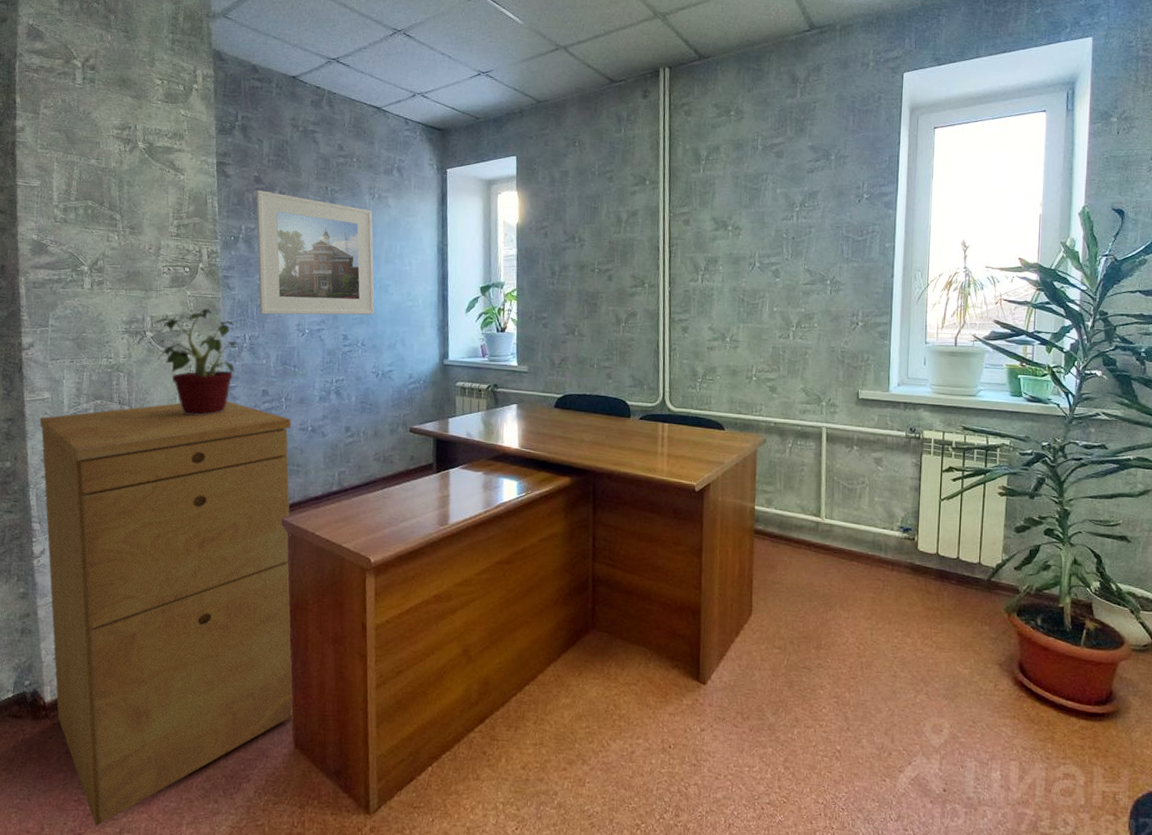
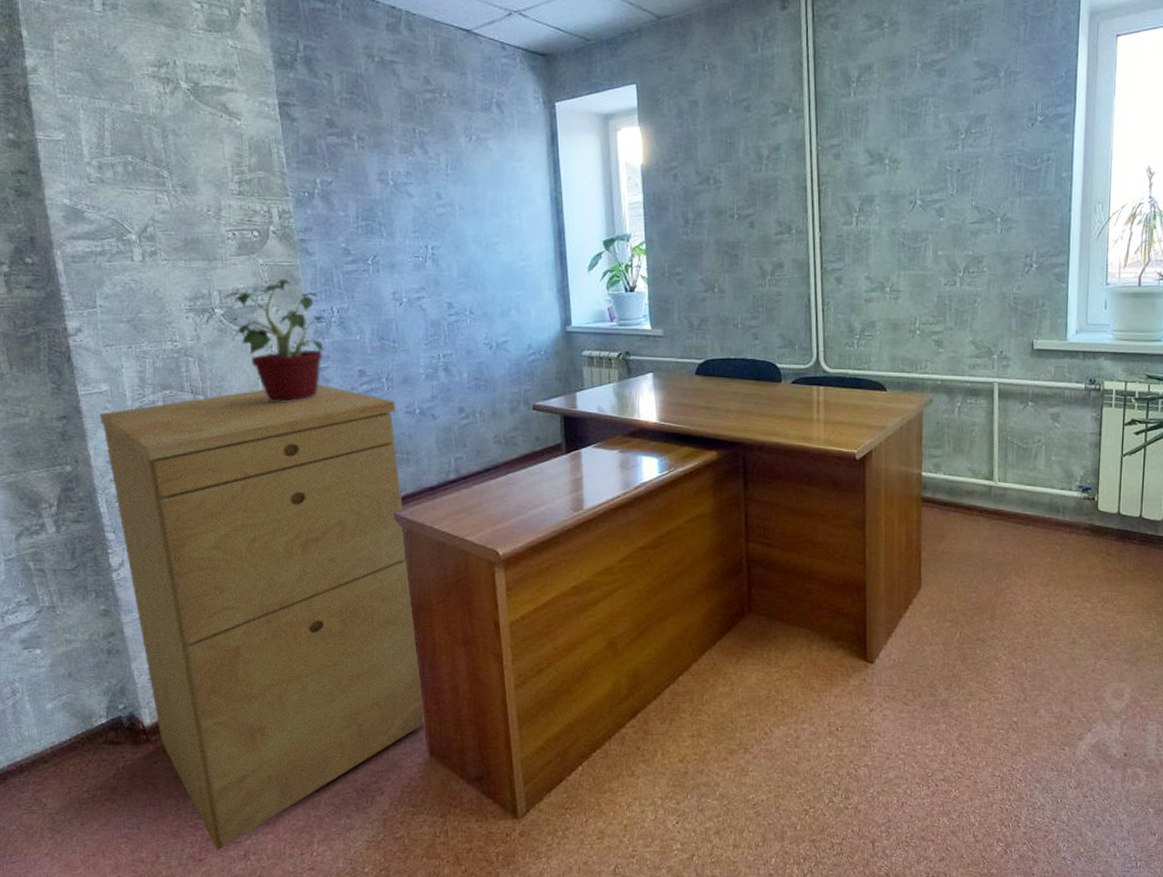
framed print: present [256,190,375,315] -> none [329,135,481,283]

